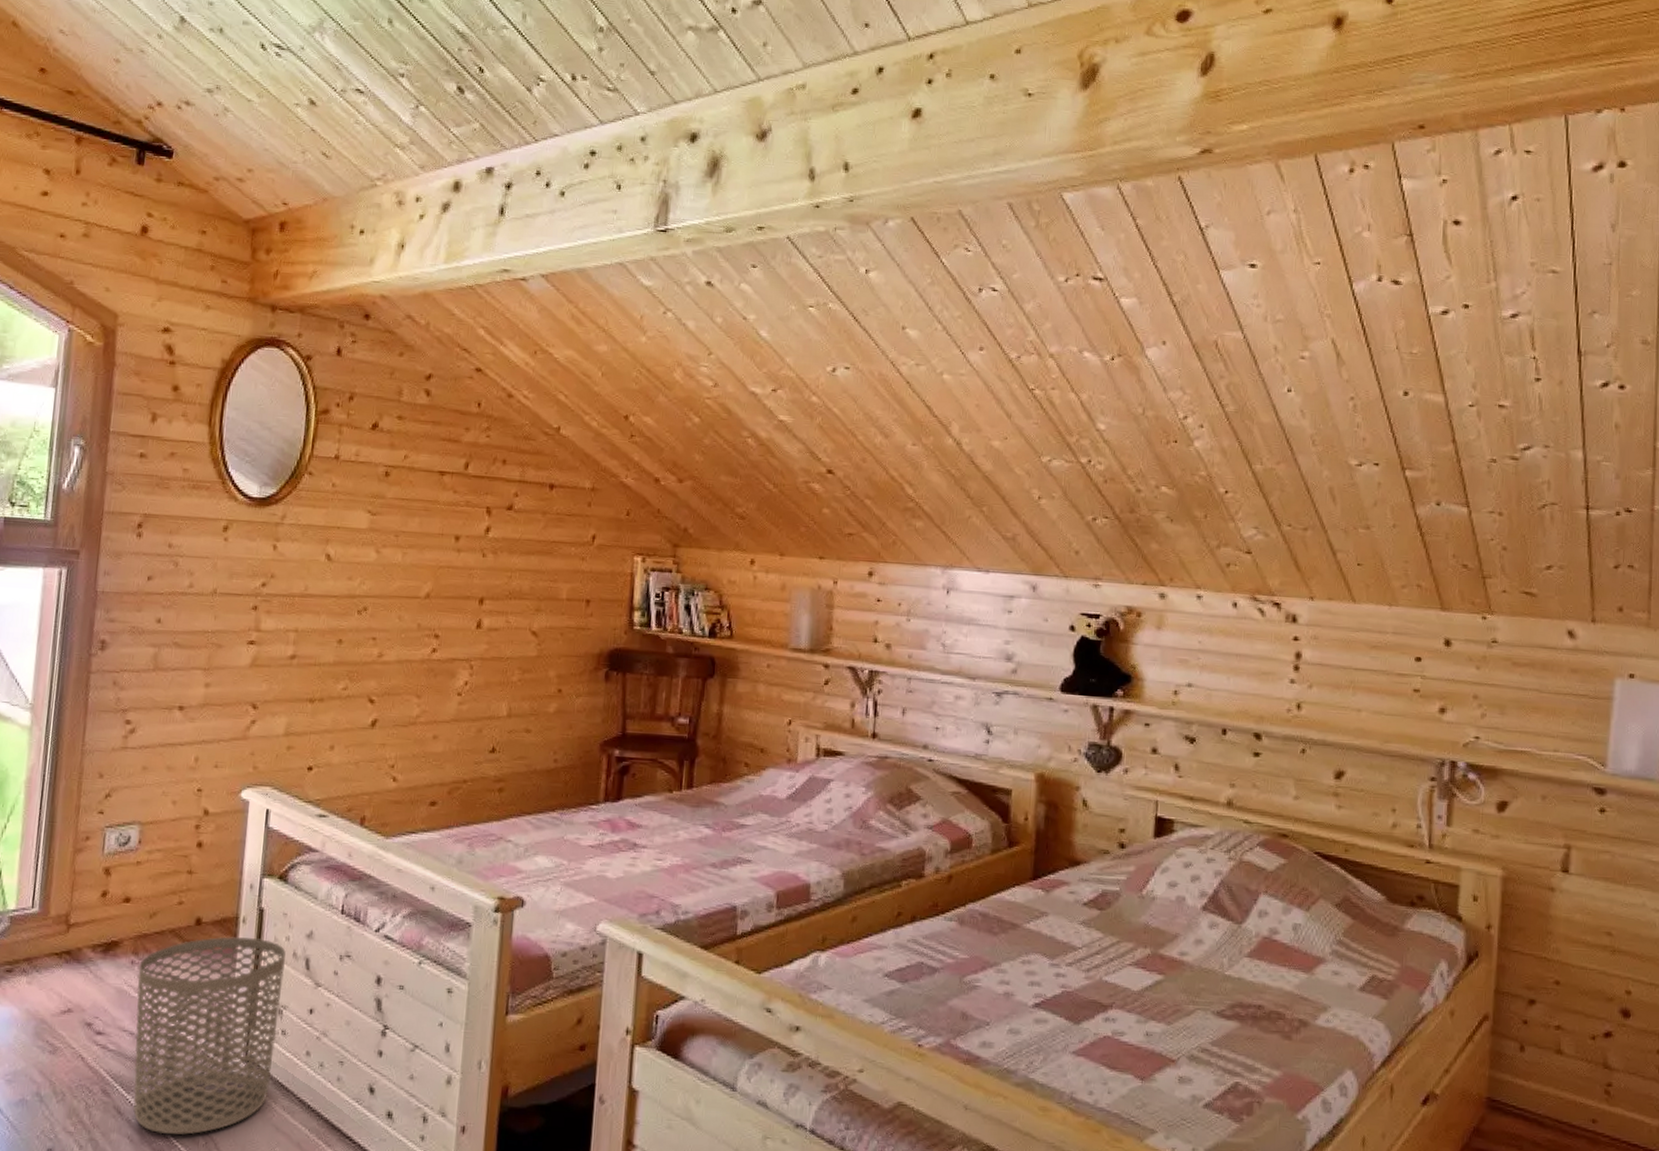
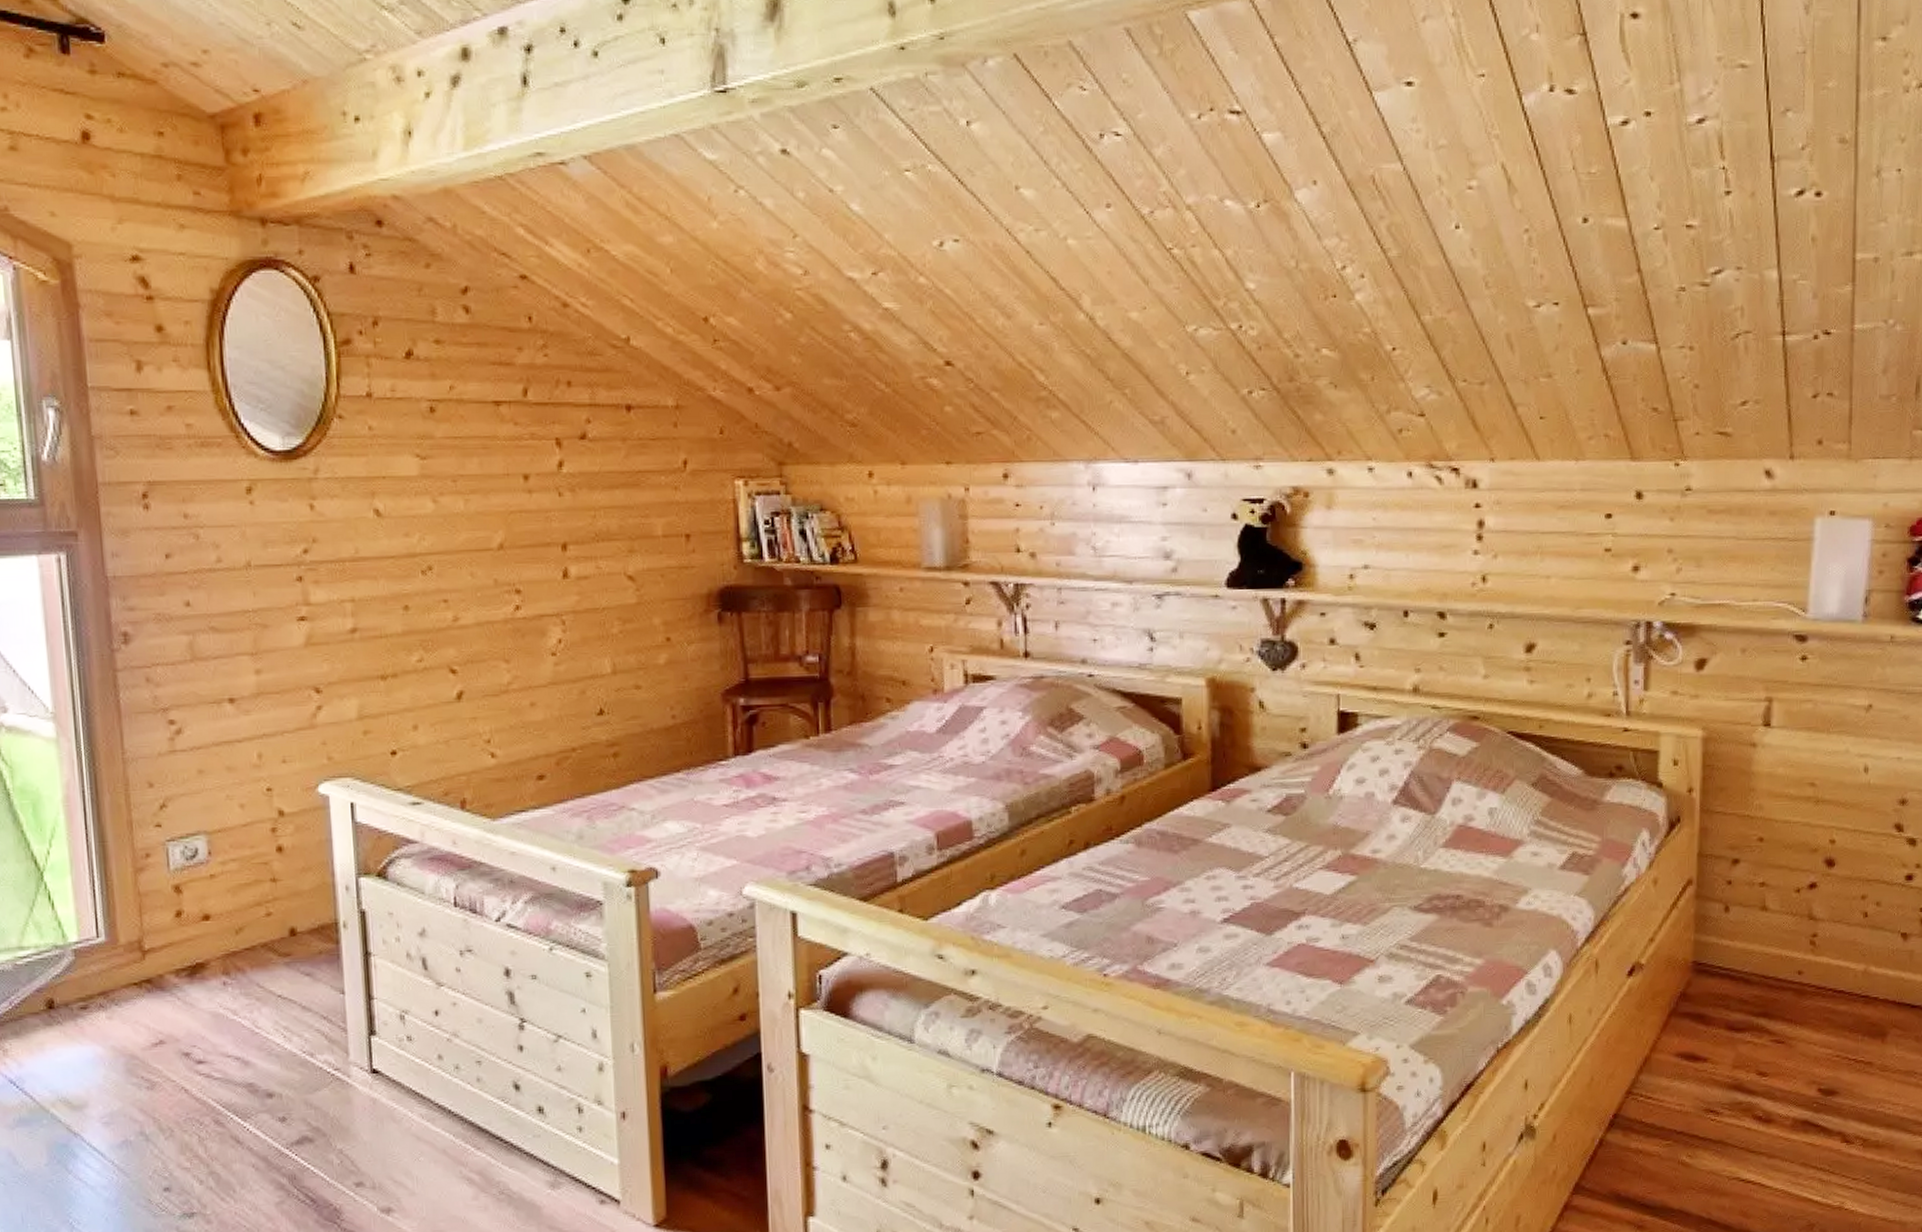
waste bin: present [133,936,286,1135] -> none [232,942,403,1159]

